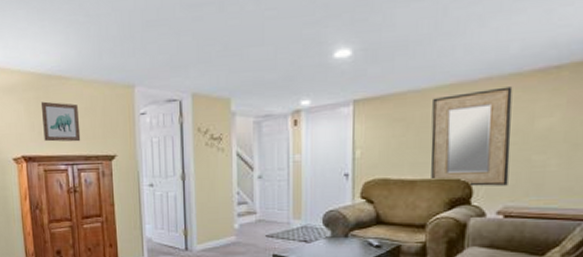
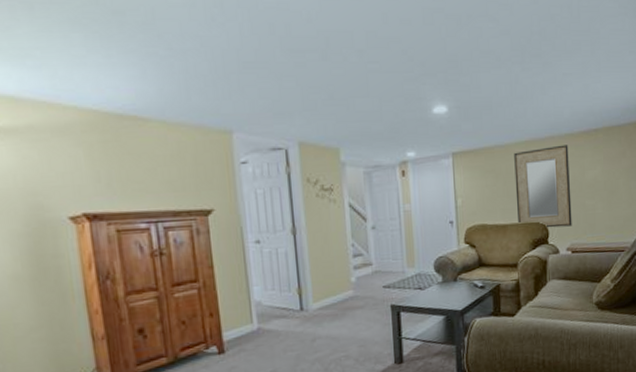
wall art: present [40,101,81,142] -> none [108,146,167,195]

